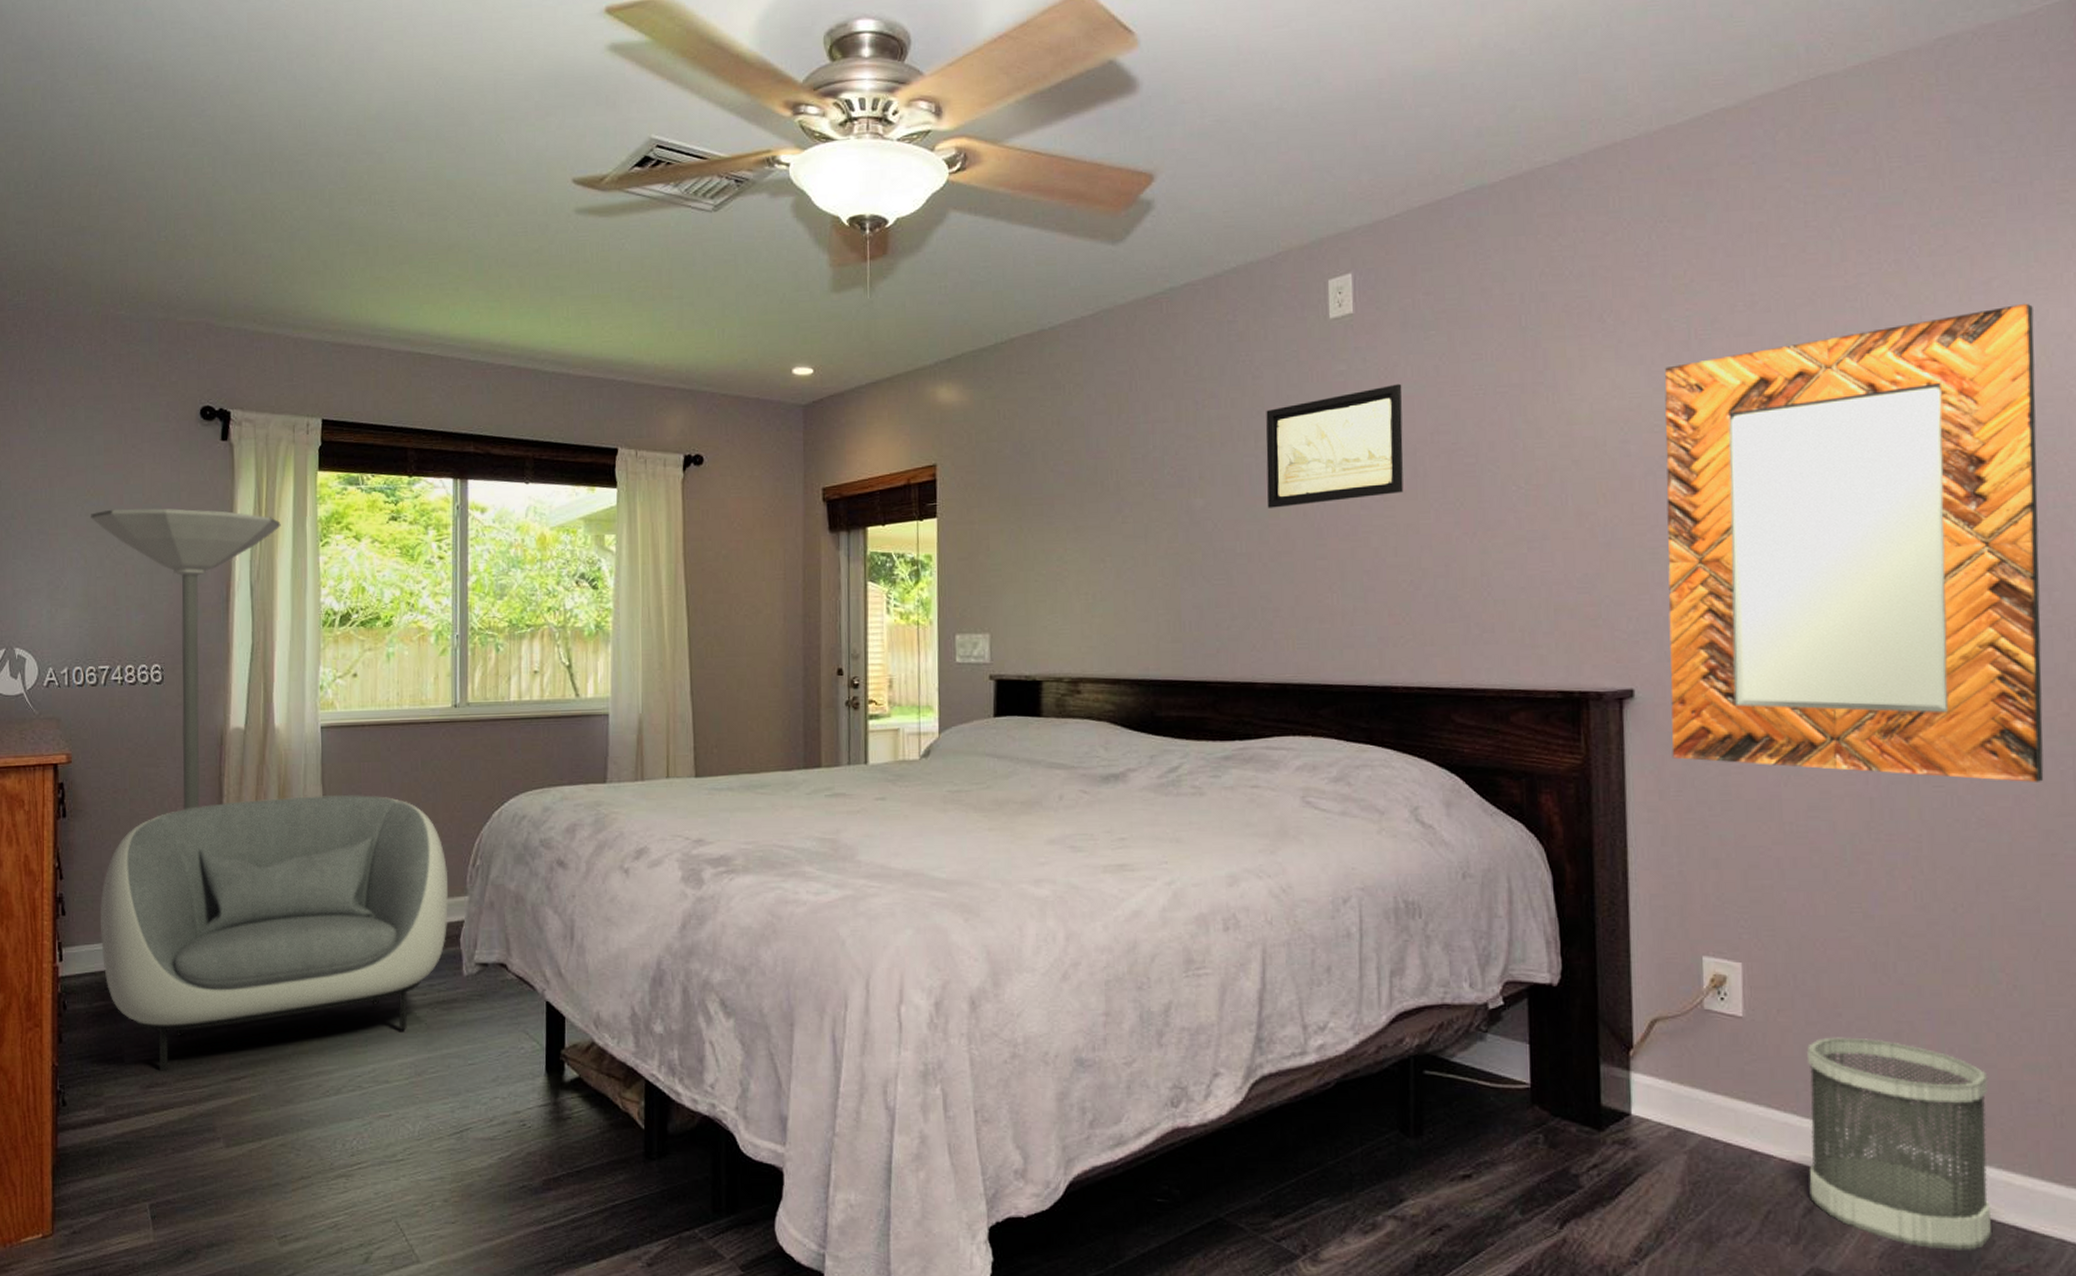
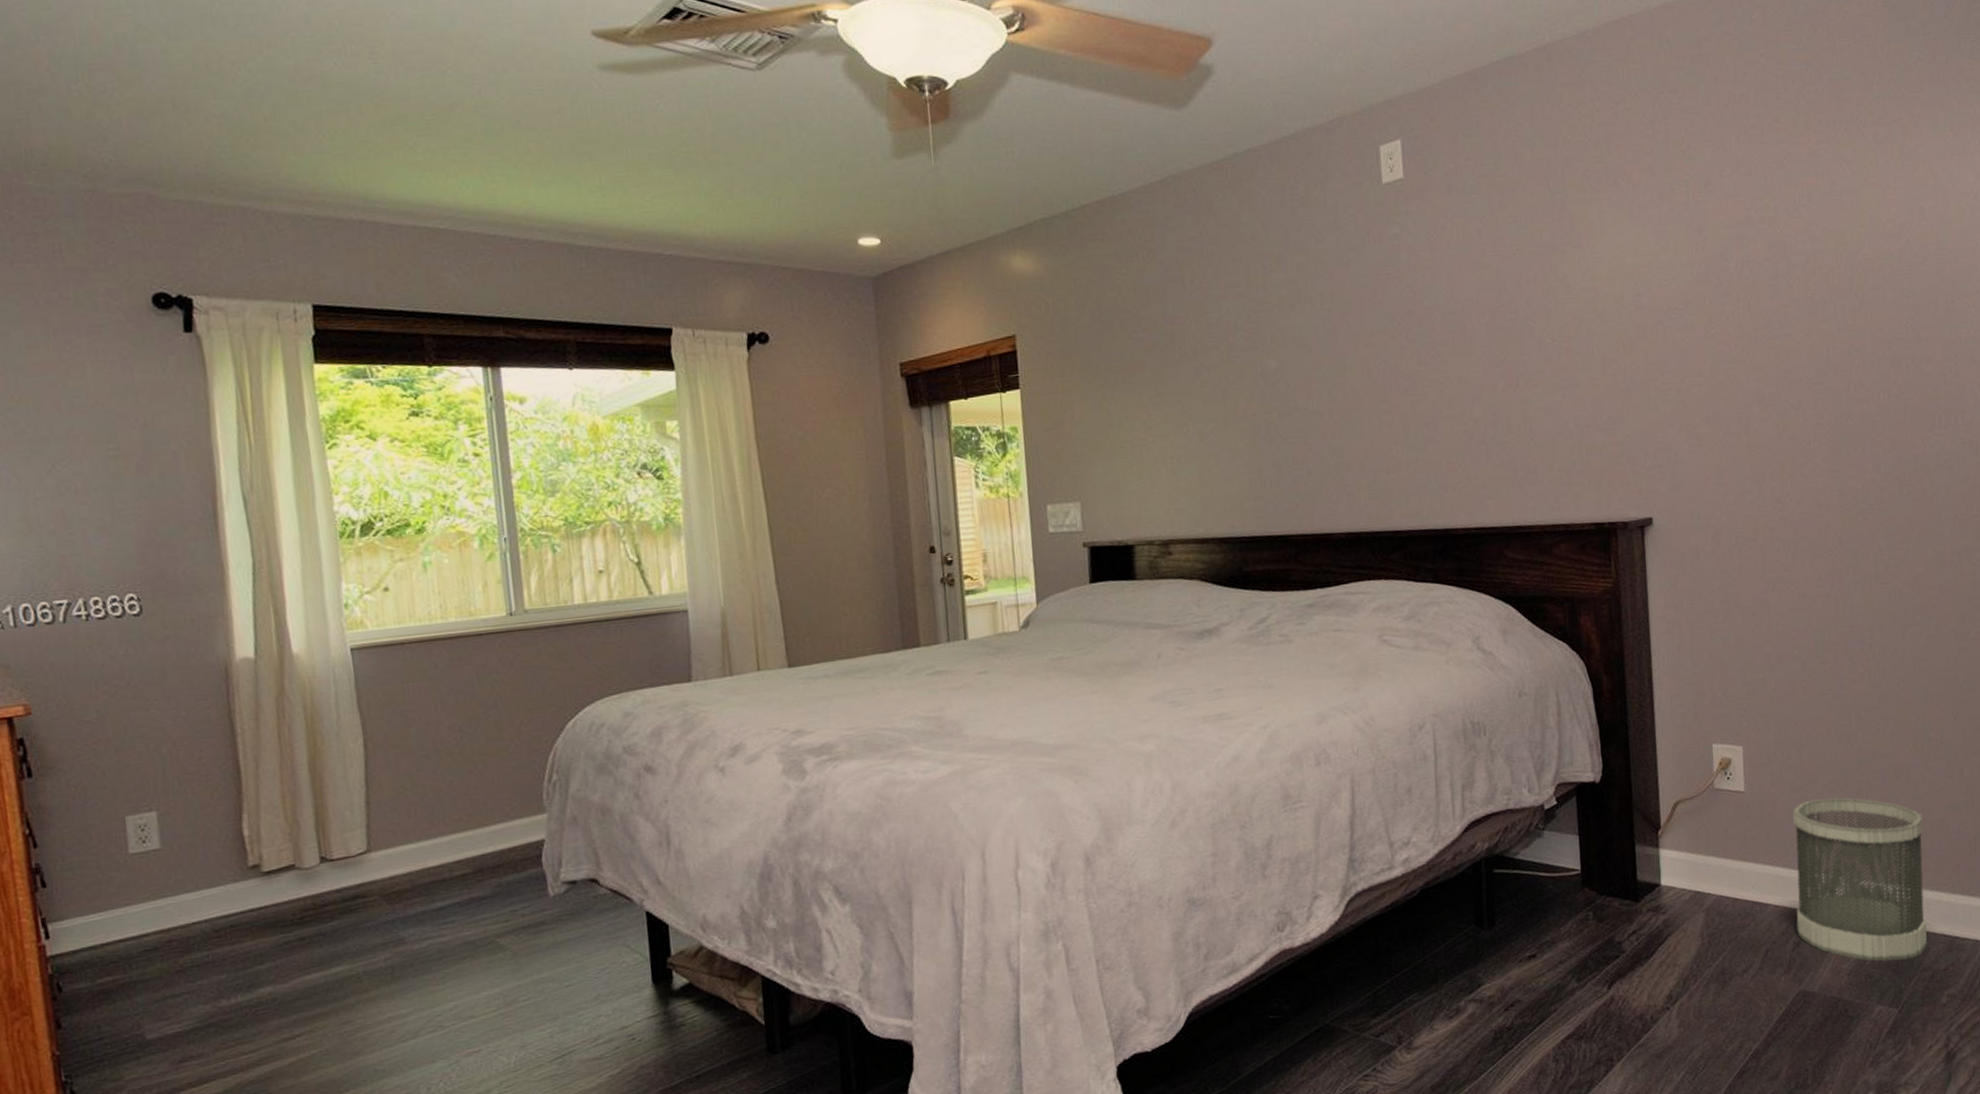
floor lamp: present [90,508,281,810] -> none [17,413,274,755]
armchair: present [100,794,449,1071] -> none [91,718,526,1043]
wall art: present [1266,383,1404,508] -> none [1329,245,1455,367]
home mirror: present [1664,303,2044,782] -> none [1669,167,1960,576]

